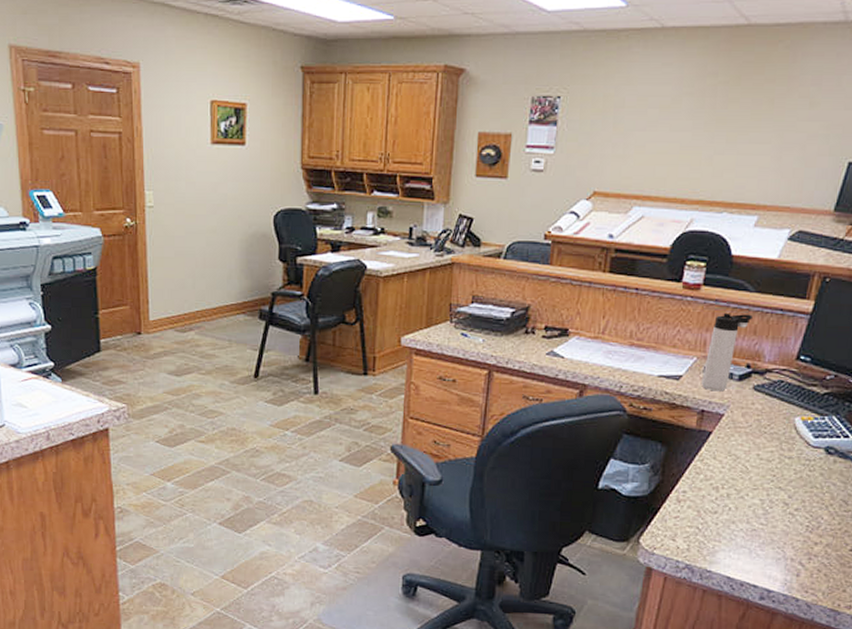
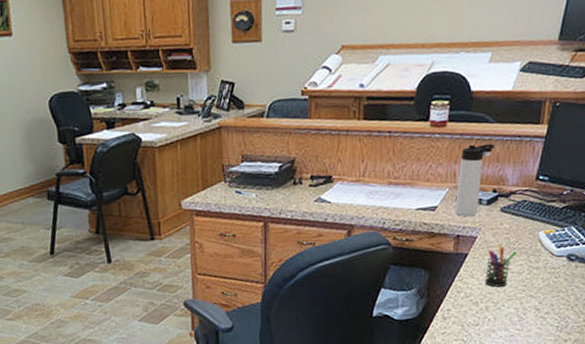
pen holder: none [728,426,768,473] -> present [485,244,517,287]

